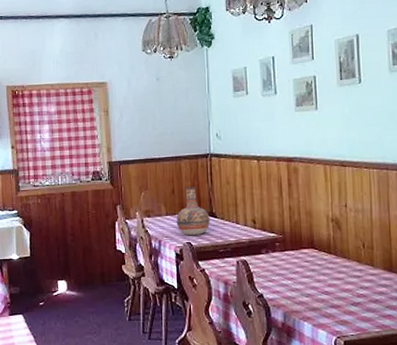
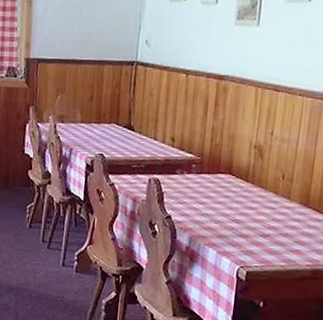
vase: present [176,187,210,236] -> none [90,95,127,148]

